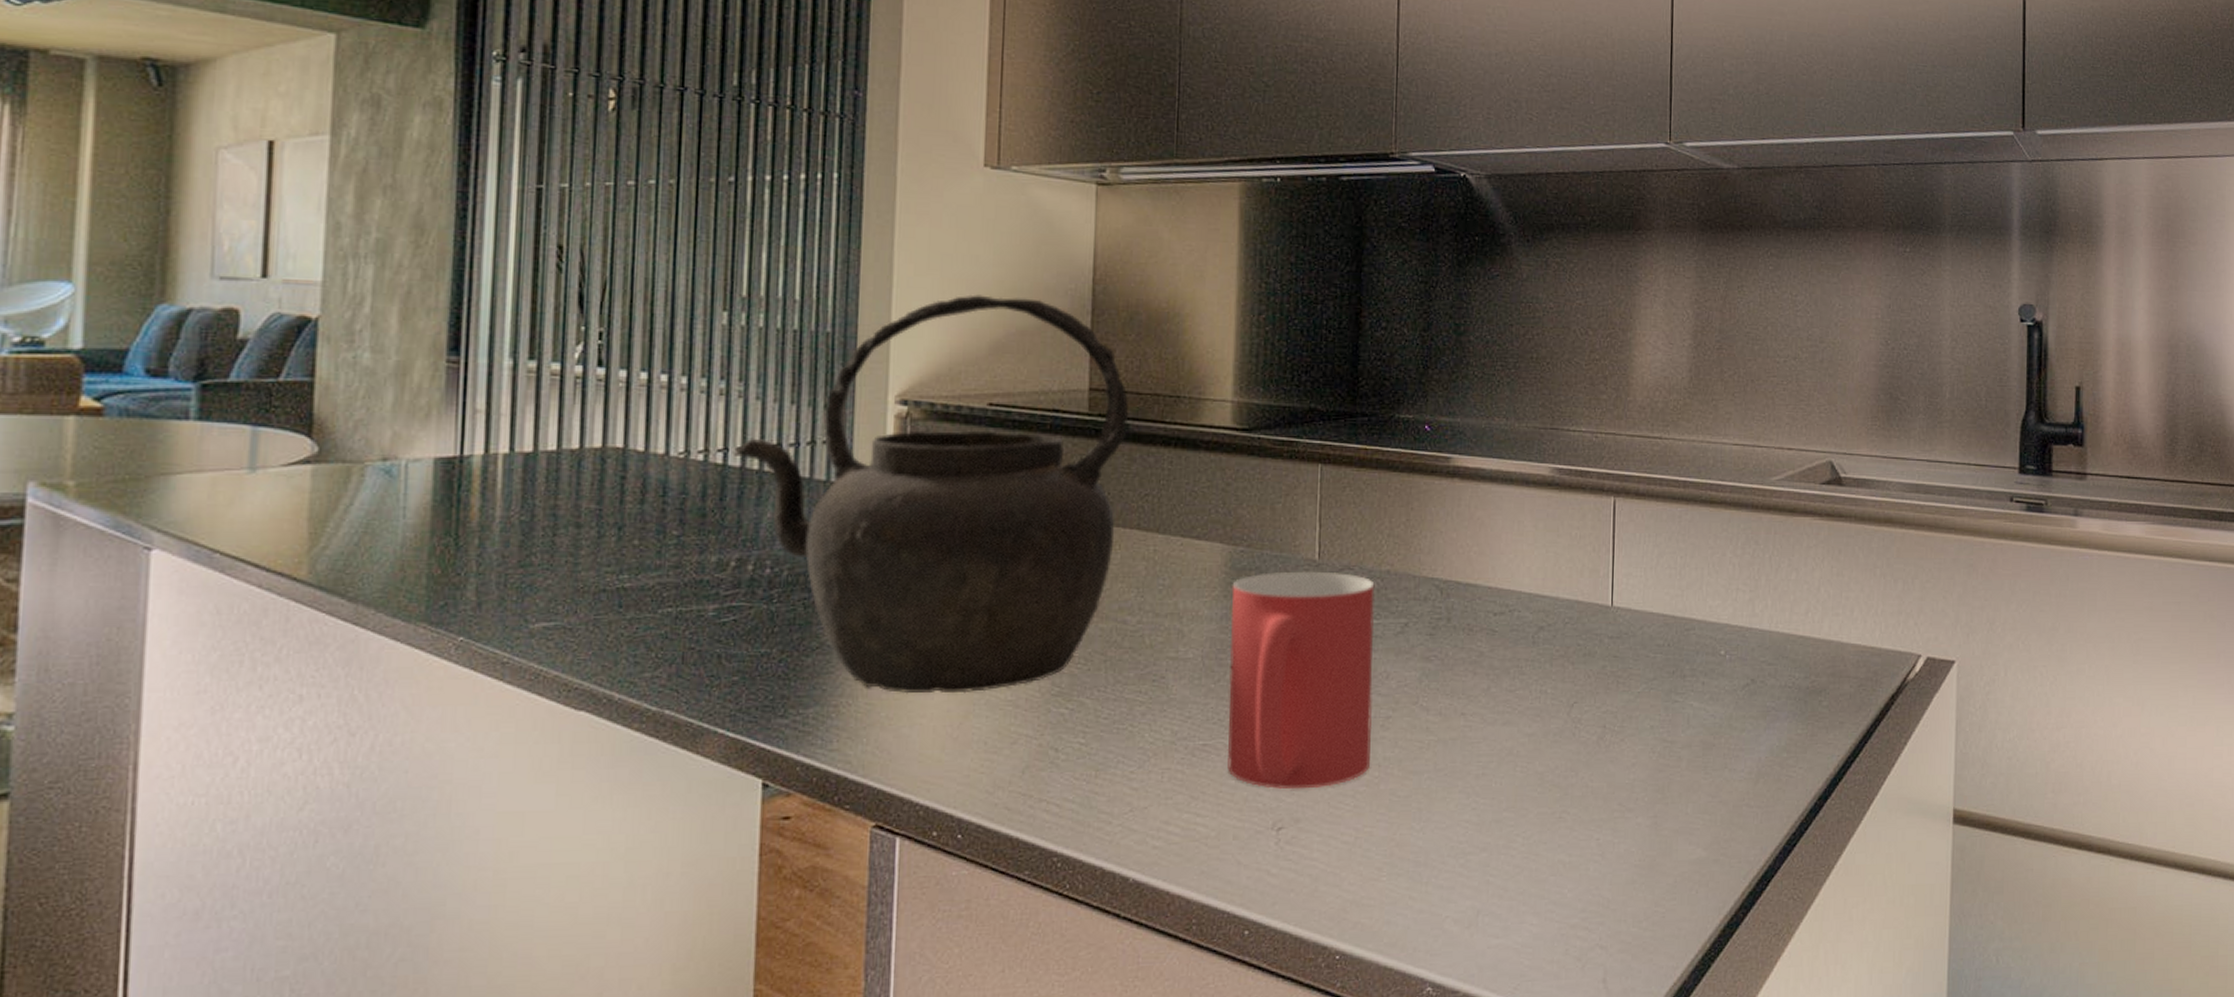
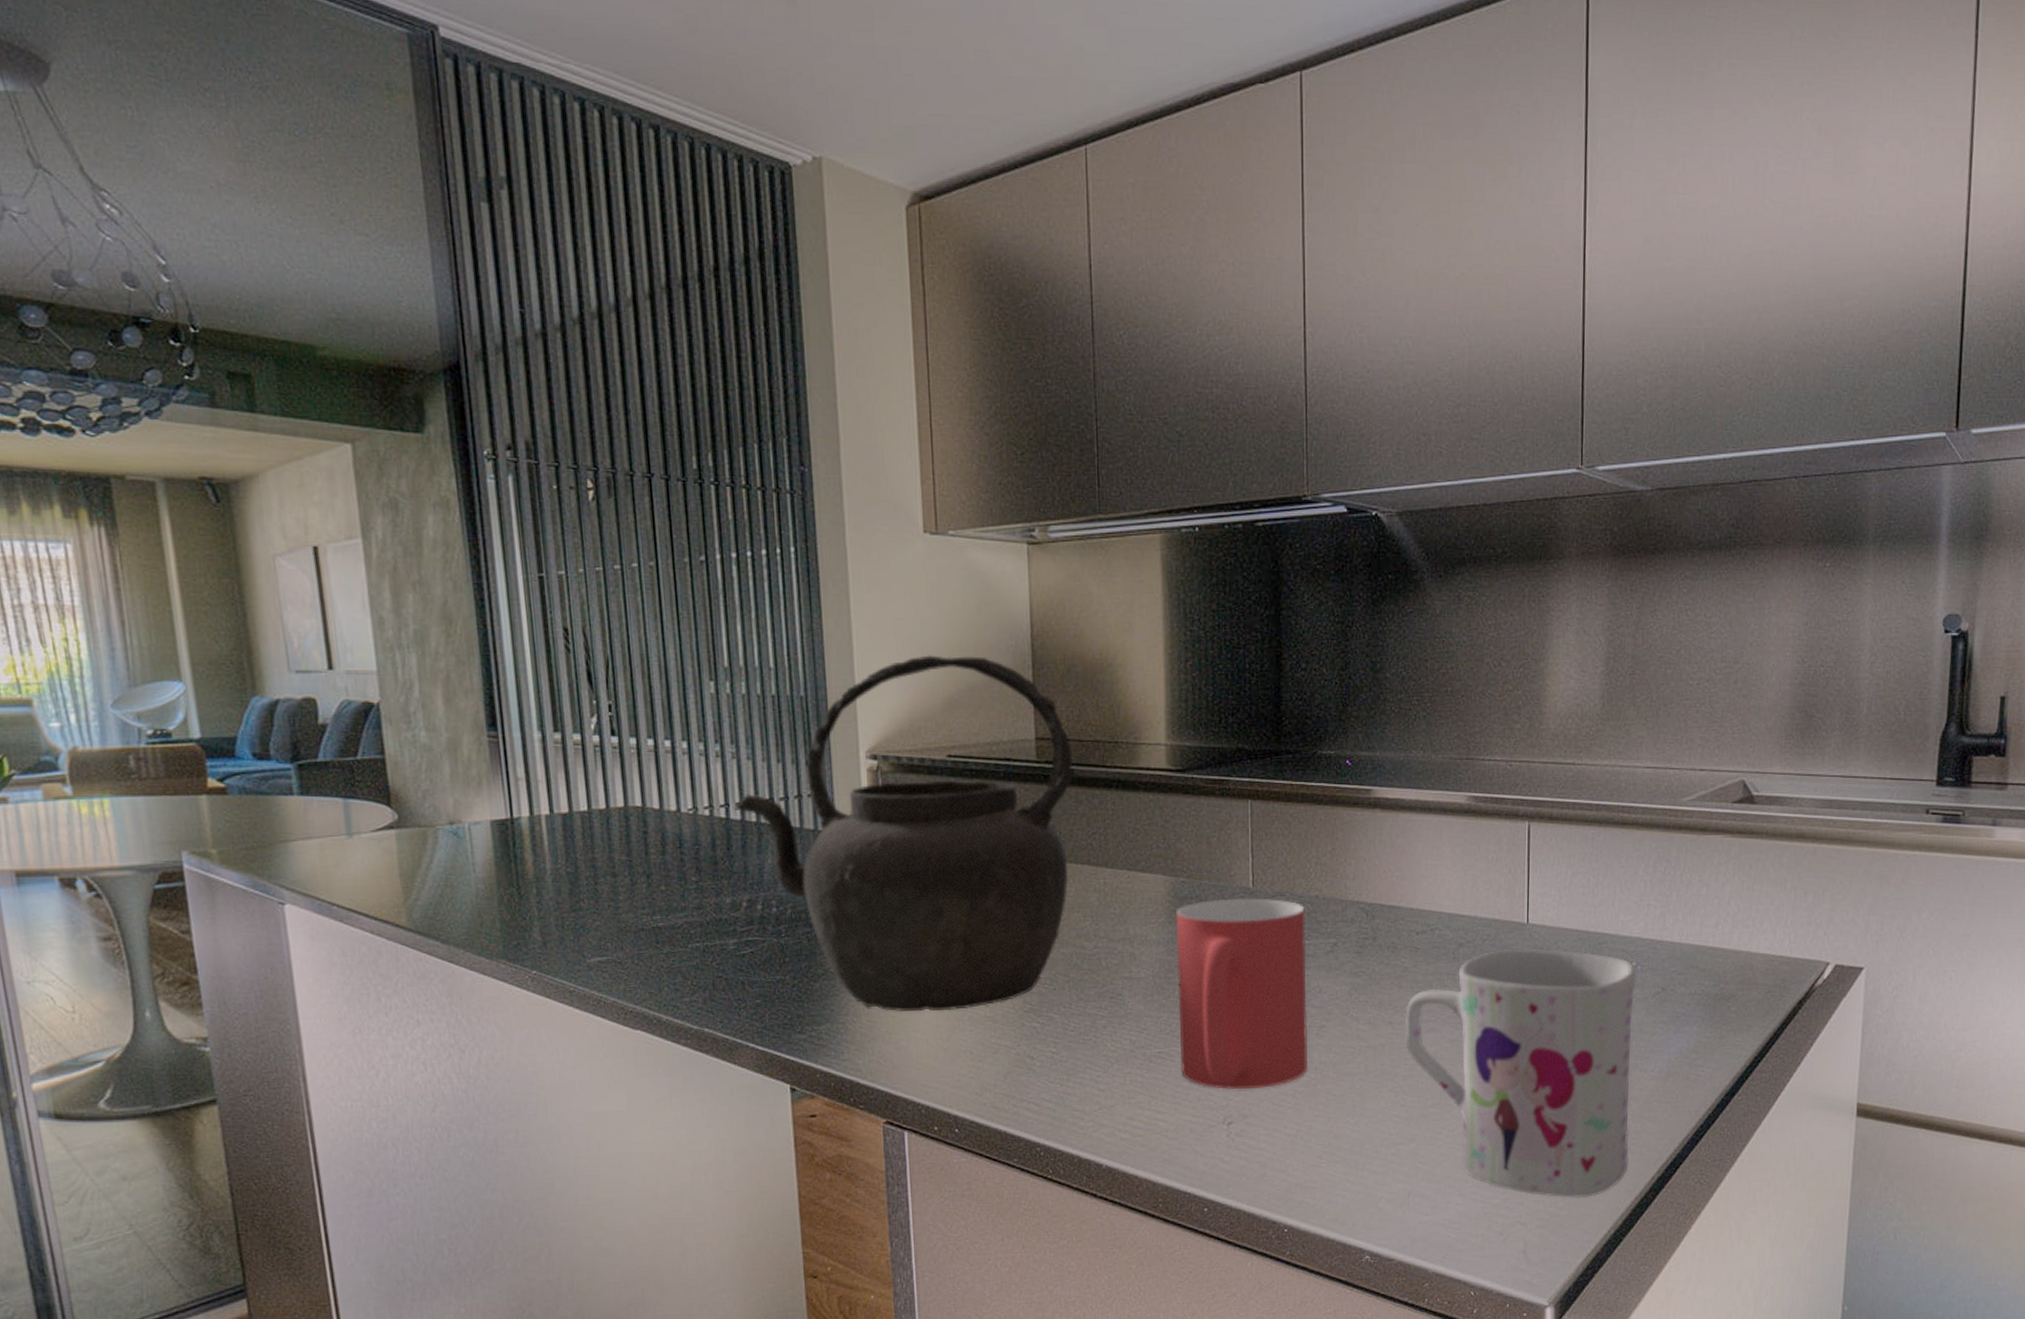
mug: none [1479,634,1725,917] -> present [1405,948,1636,1198]

